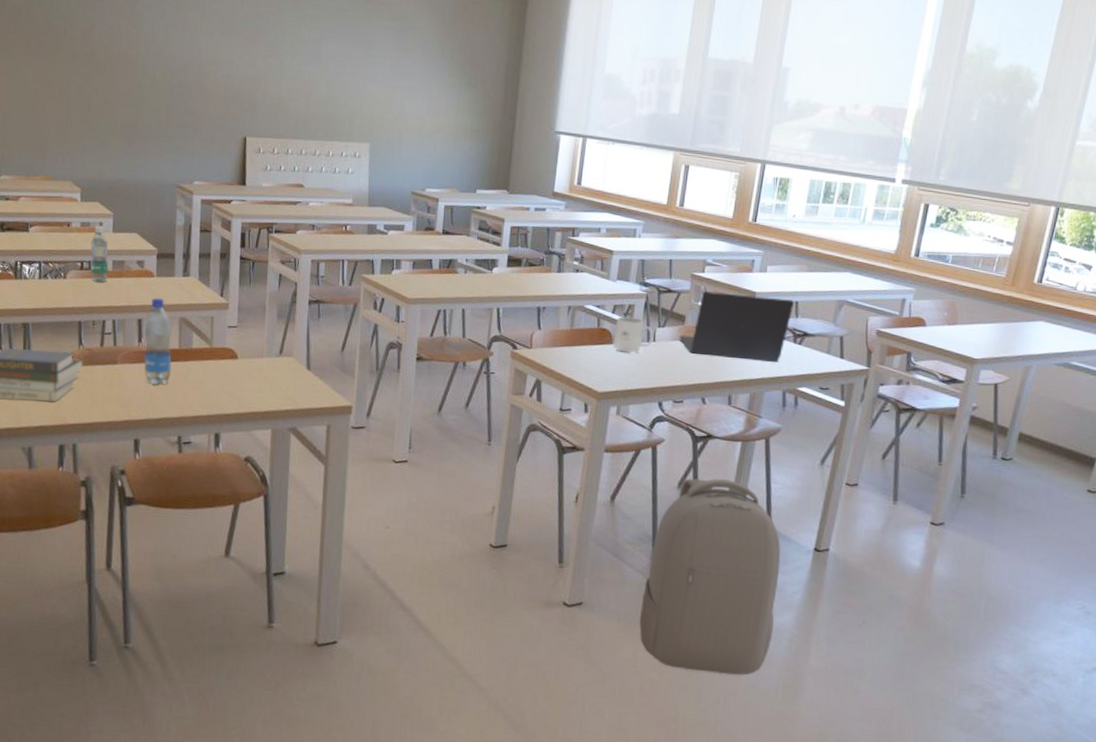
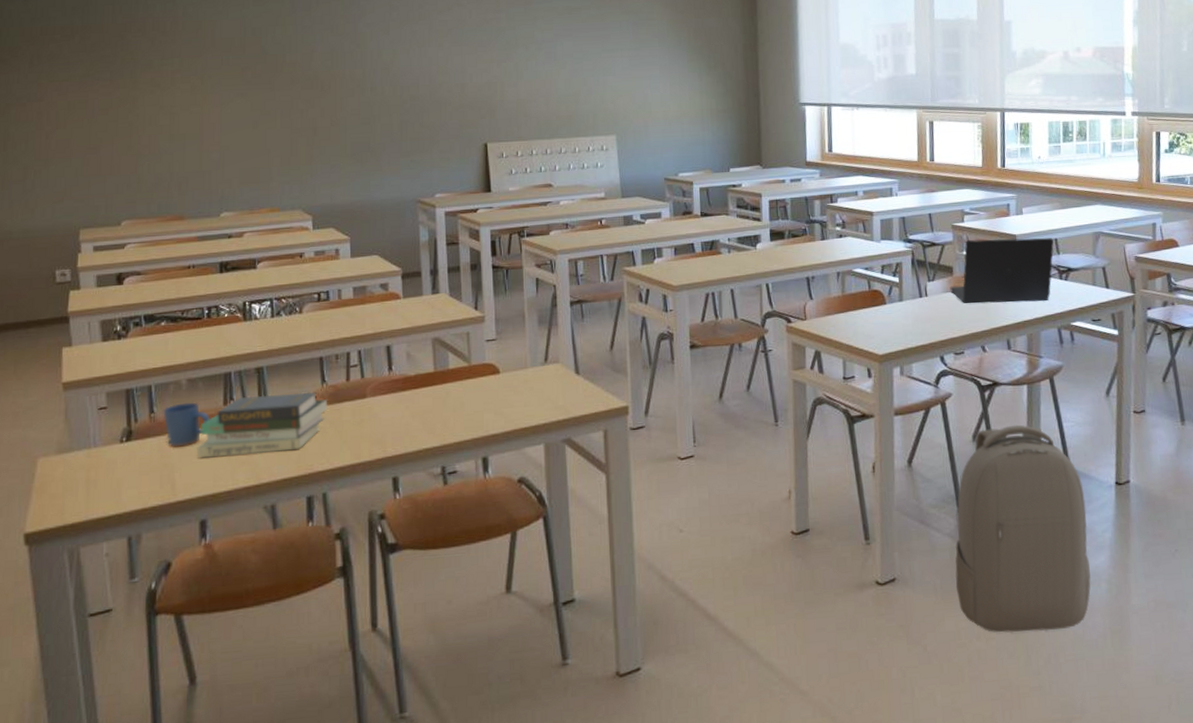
bottle: present [90,225,109,283] -> none [327,252,349,313]
bottle: present [143,298,172,385] -> none [394,320,427,414]
mug: present [612,316,654,353] -> none [885,275,926,311]

